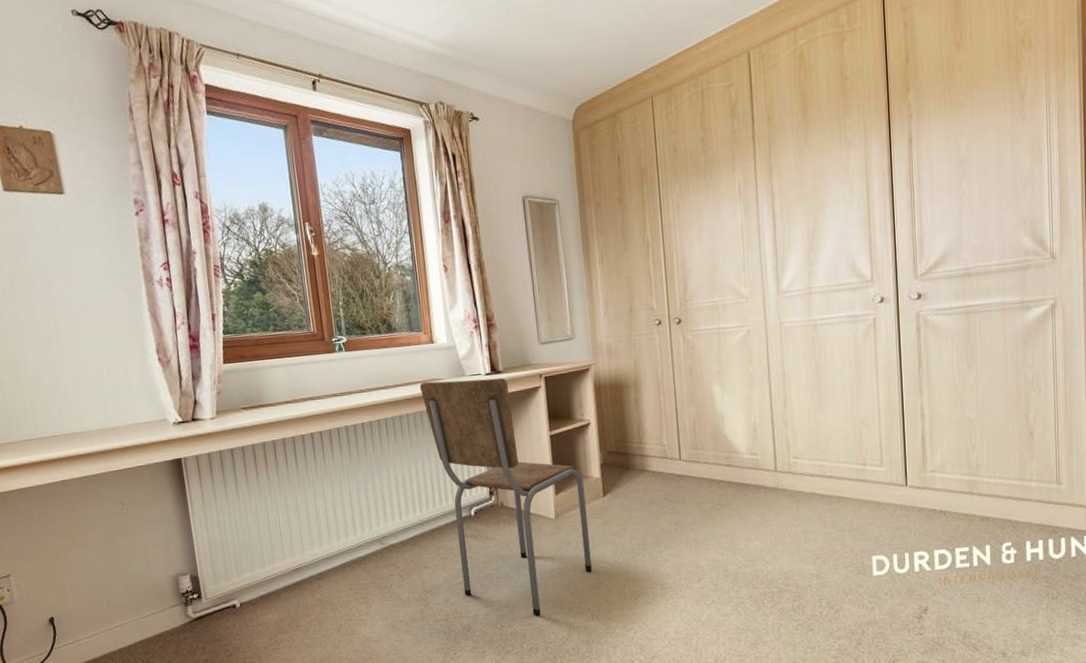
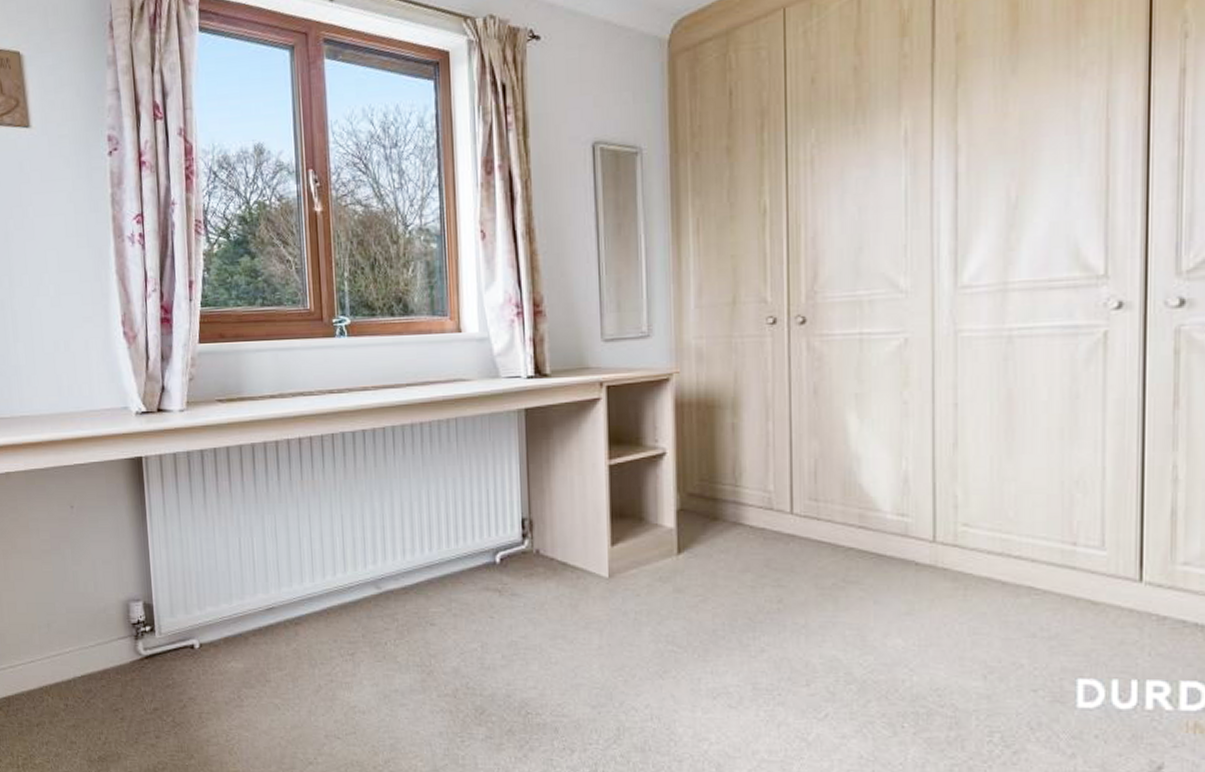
dining chair: present [419,377,592,616] -> none [439,382,655,705]

